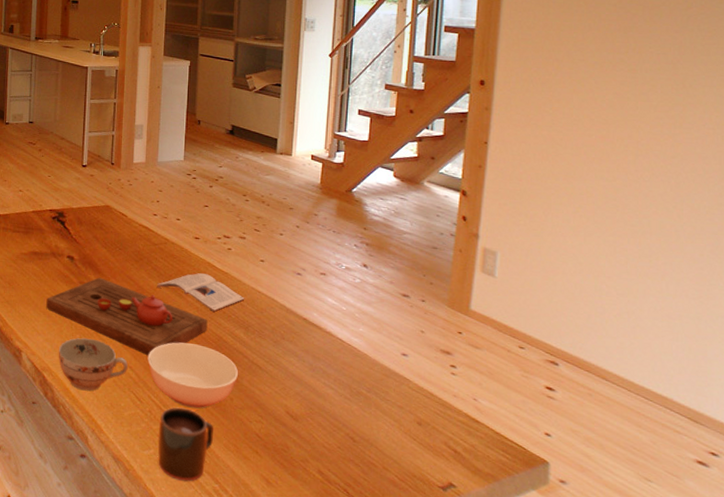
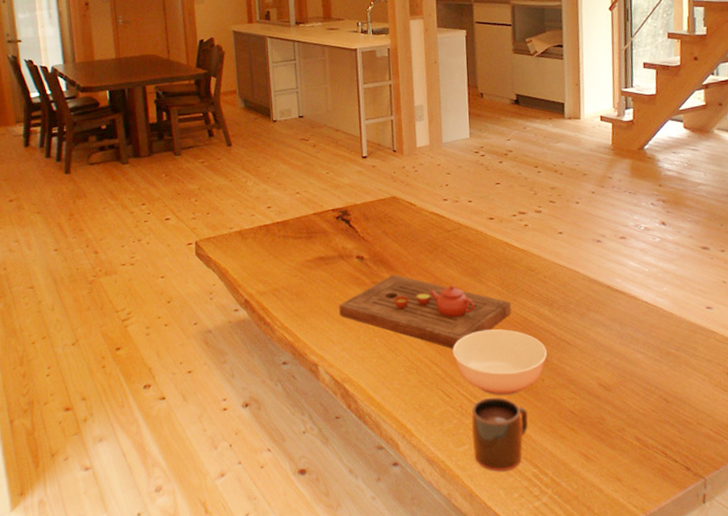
teacup: present [58,337,128,392] -> none [357,340,433,396]
magazine: present [157,273,245,312] -> none [455,255,547,293]

